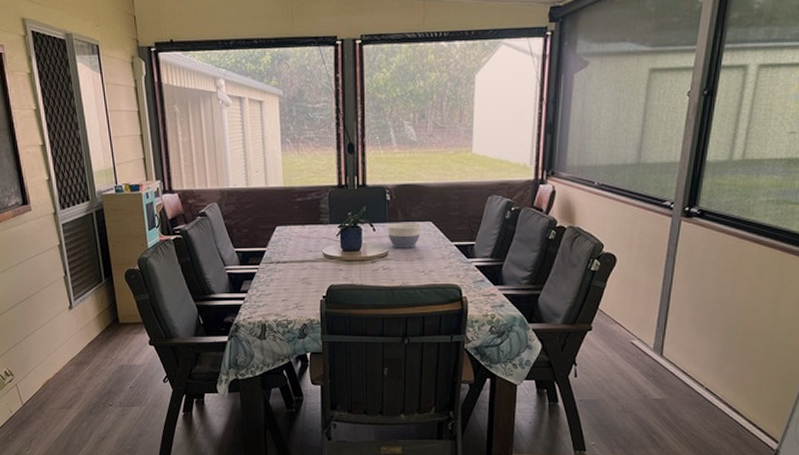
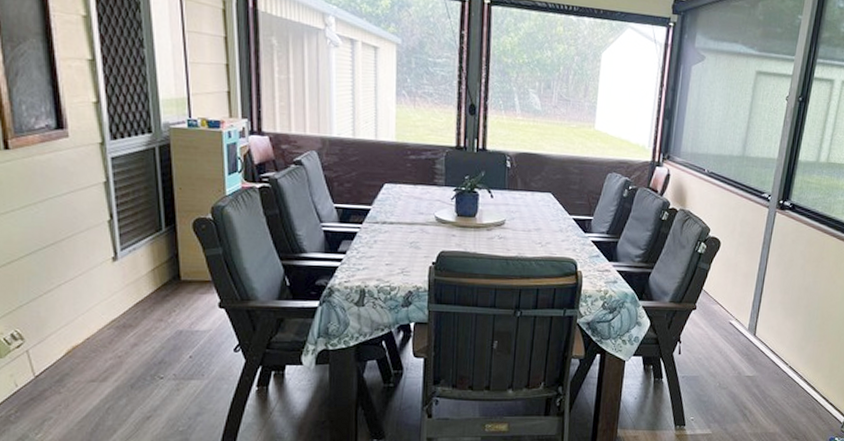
bowl: present [386,223,422,248] -> none [505,191,542,219]

